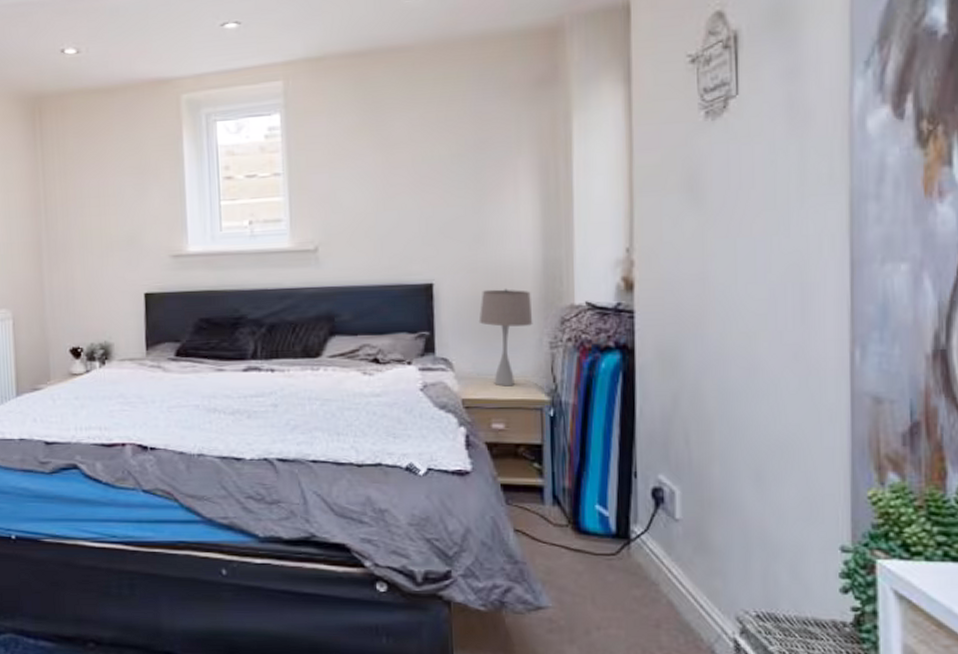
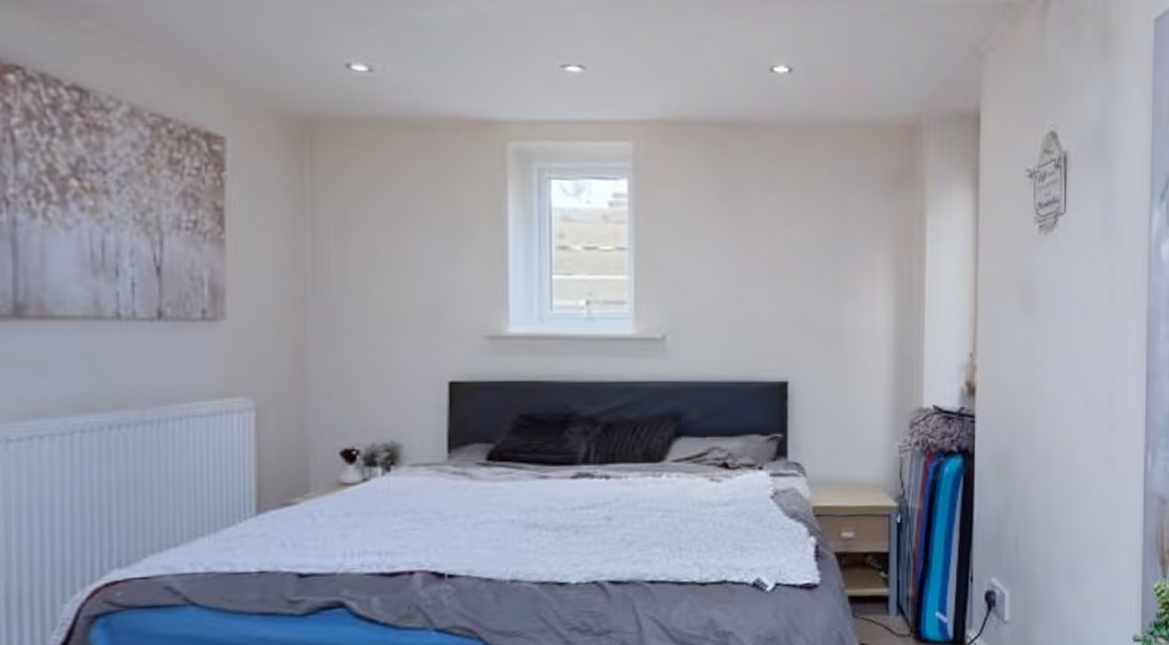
table lamp: present [478,289,533,387] -> none [832,390,884,493]

